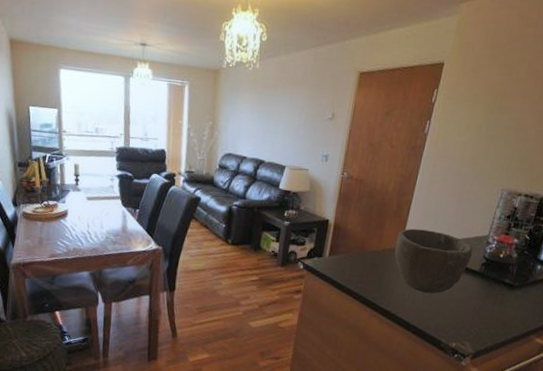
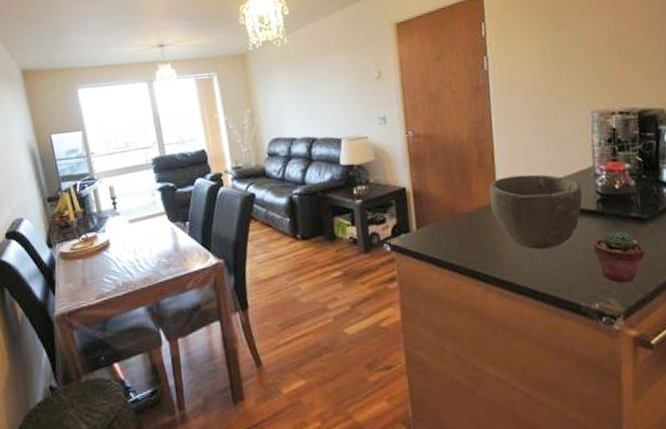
potted succulent: none [465,290,506,333] -> present [593,230,645,283]

